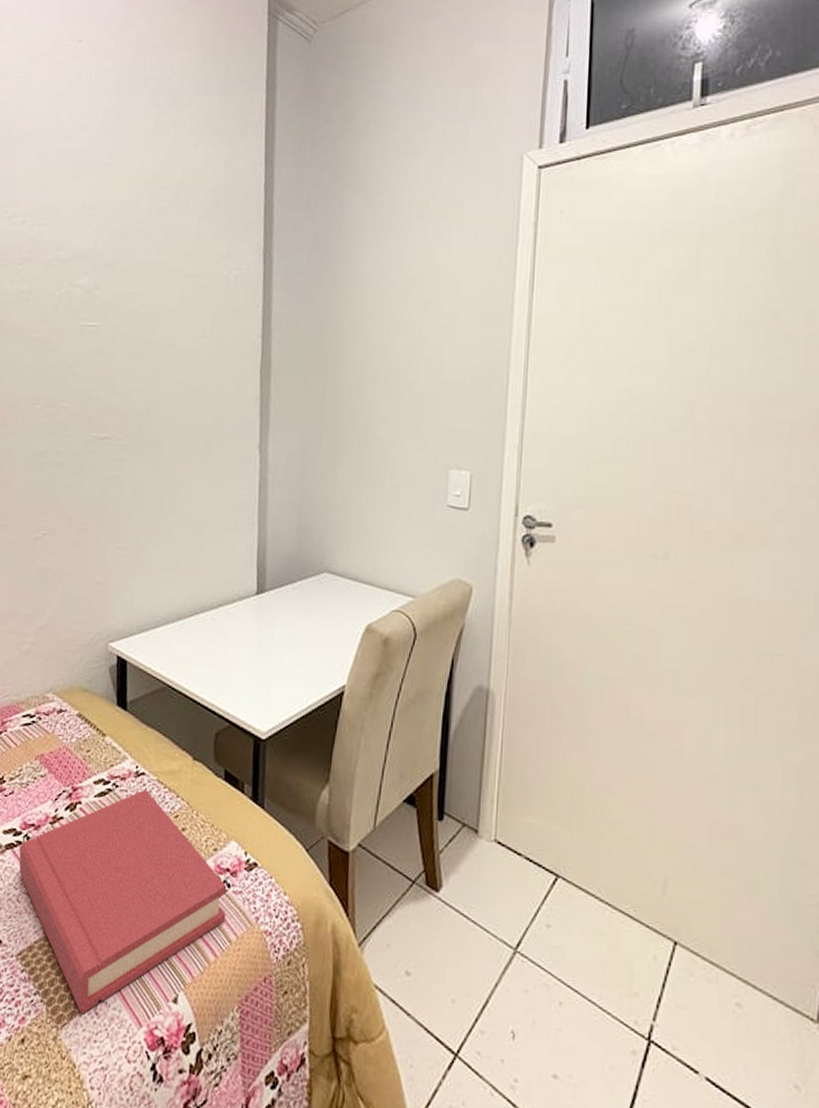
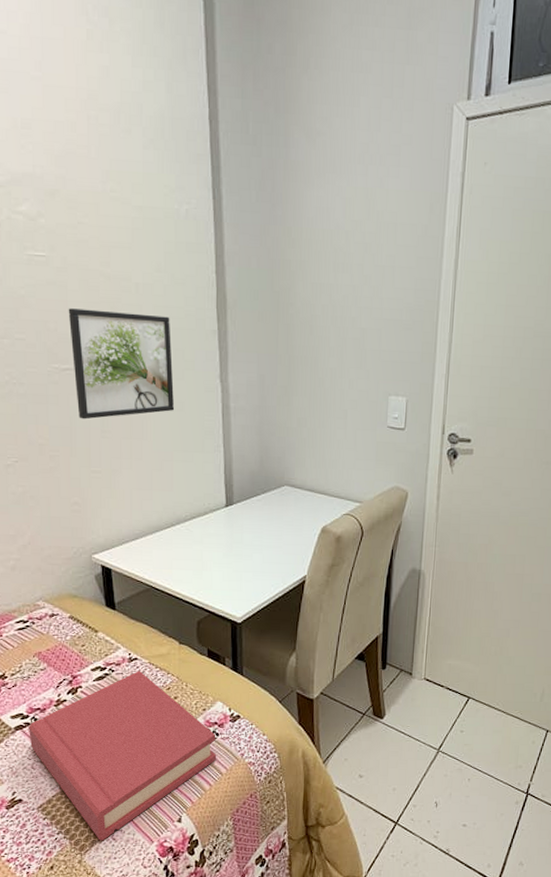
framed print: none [111,376,212,491] -> present [68,308,175,420]

